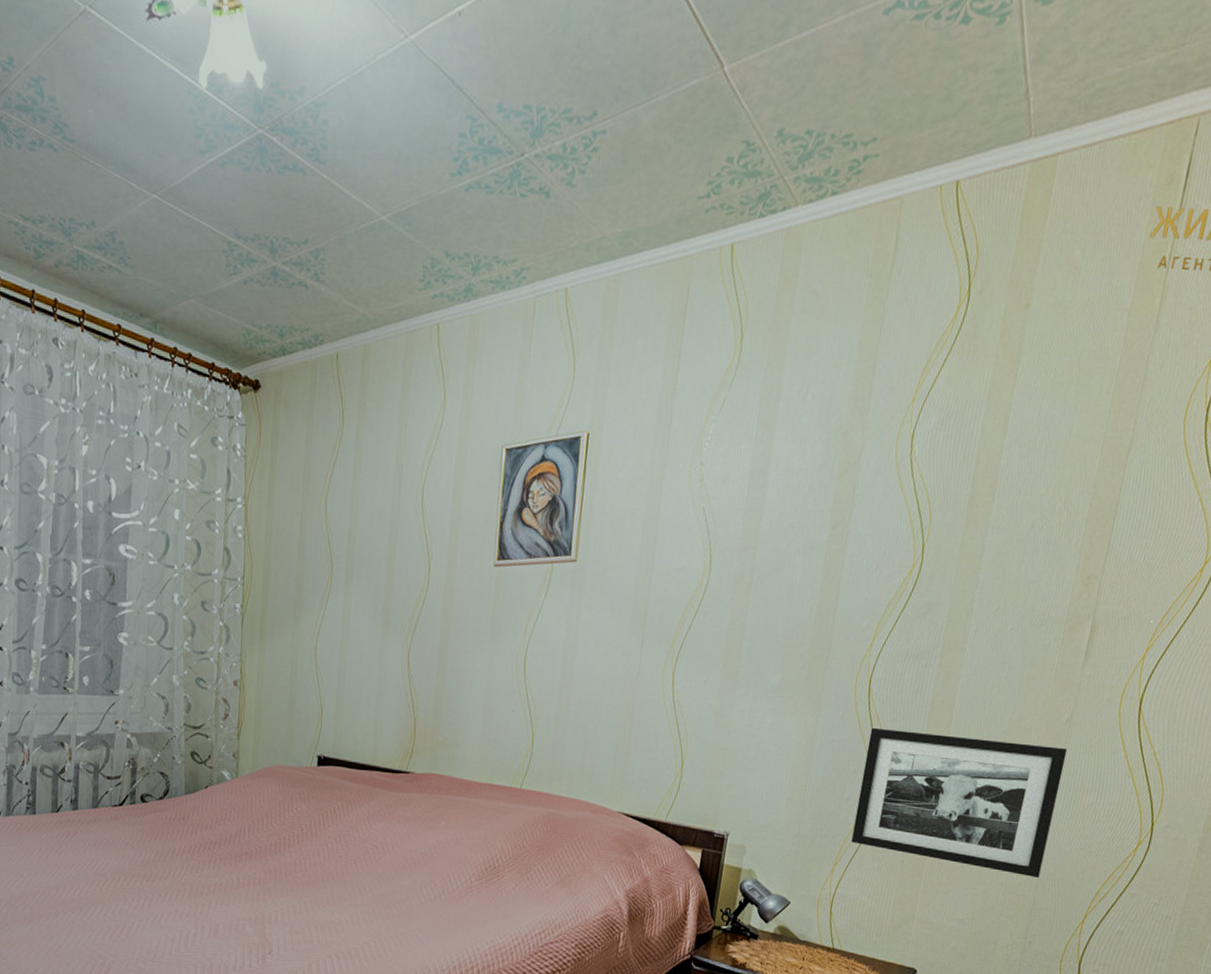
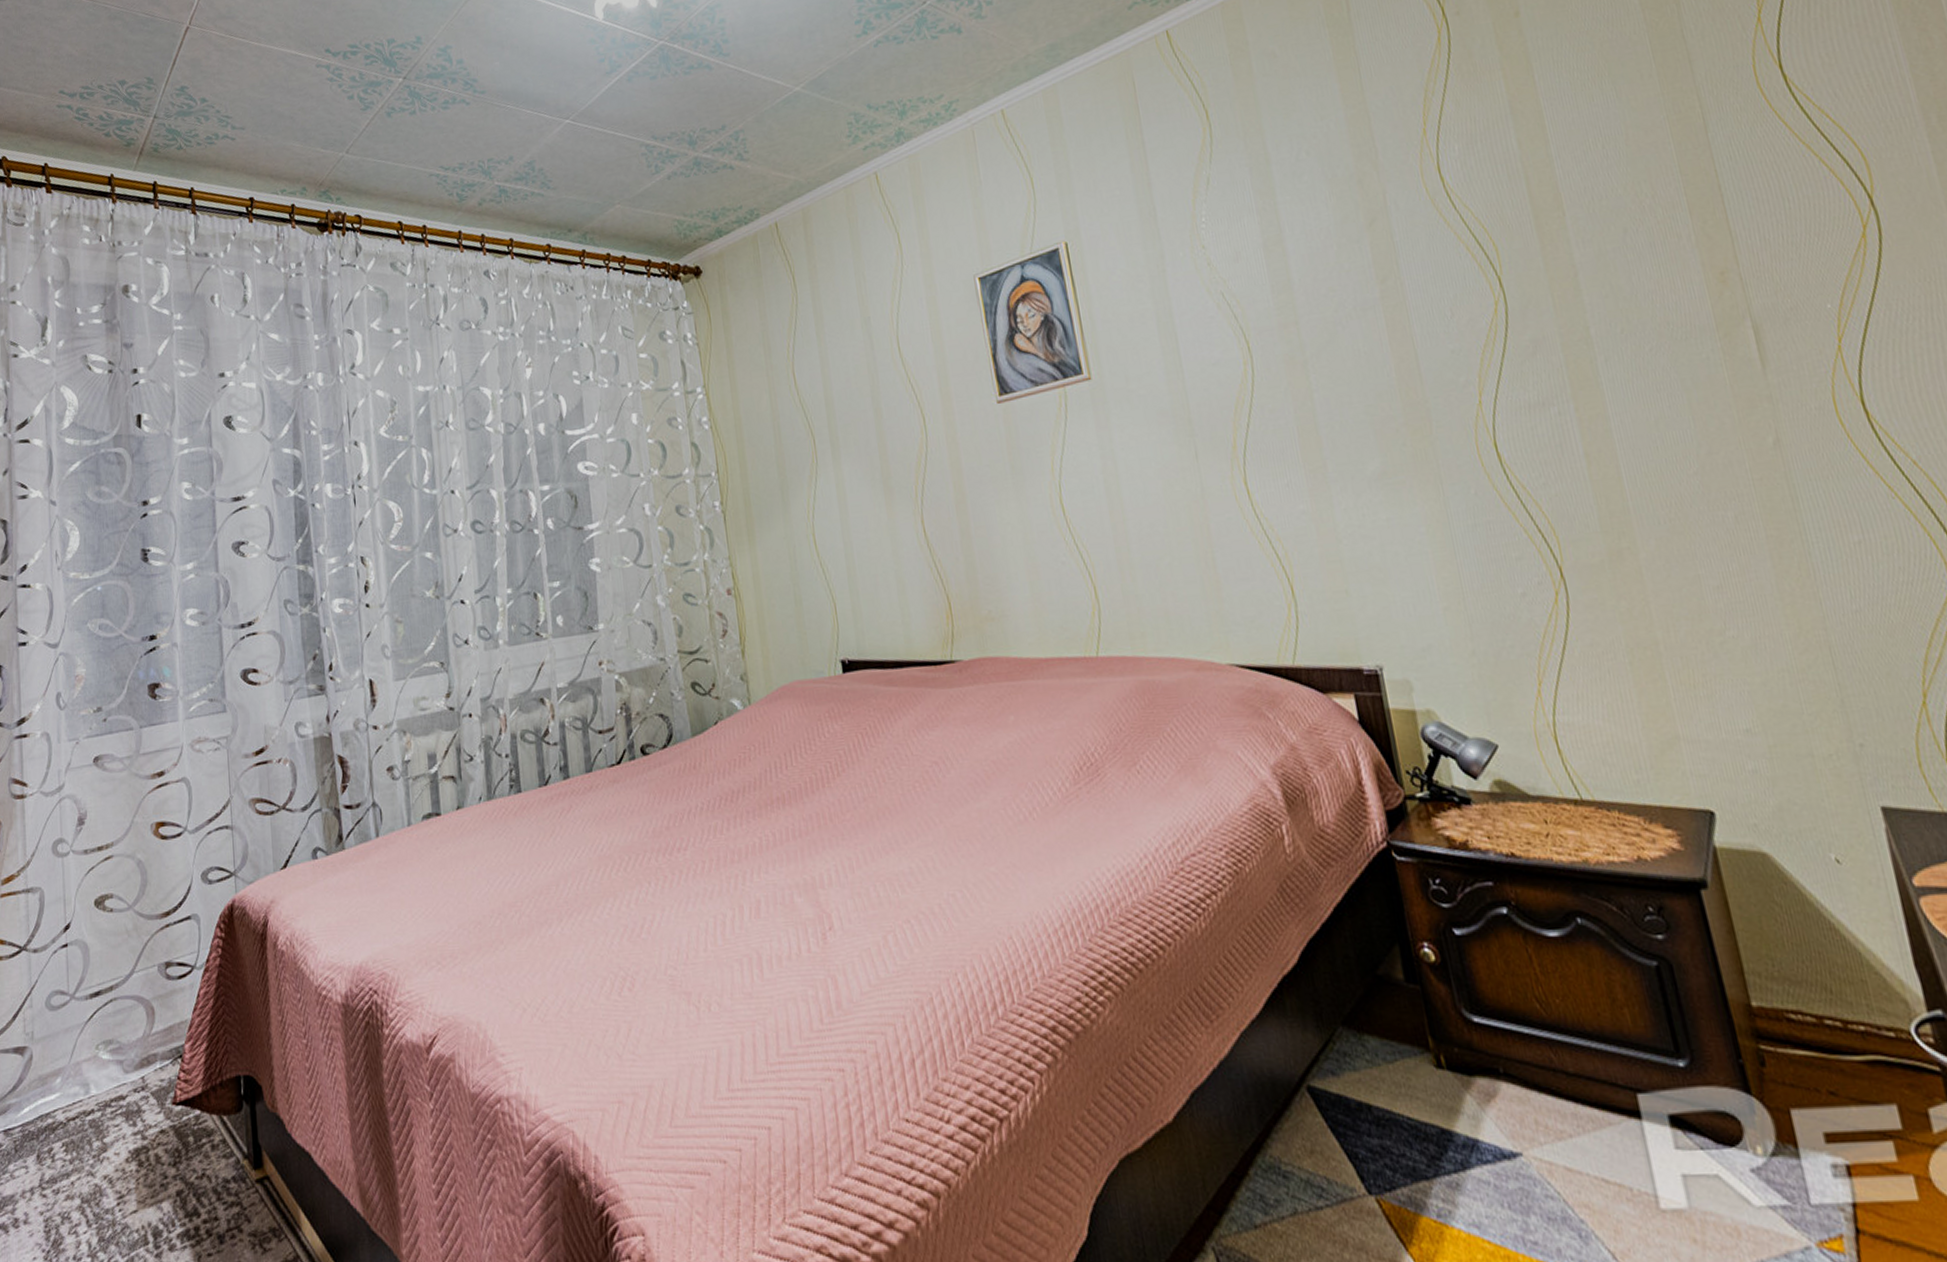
picture frame: present [851,727,1068,878] -> none [1519,478,1832,654]

